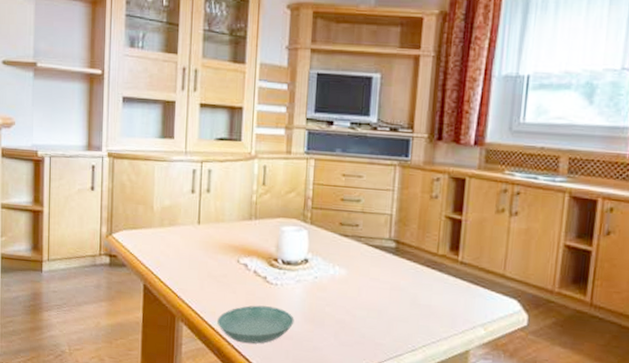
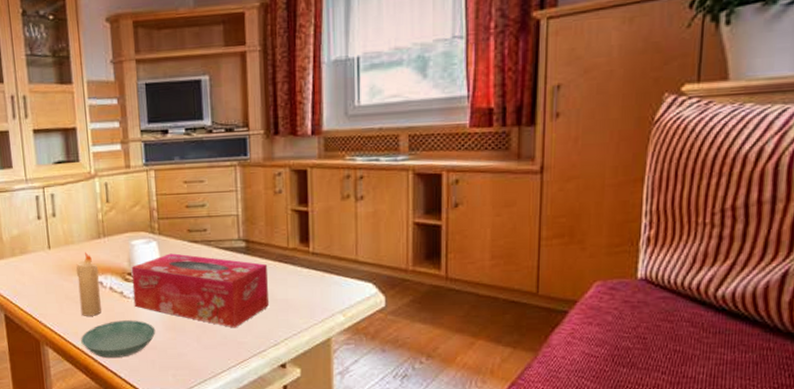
candle: none [221,231,246,298] -> present [76,251,101,316]
tissue box: none [276,244,414,328] -> present [131,253,269,328]

